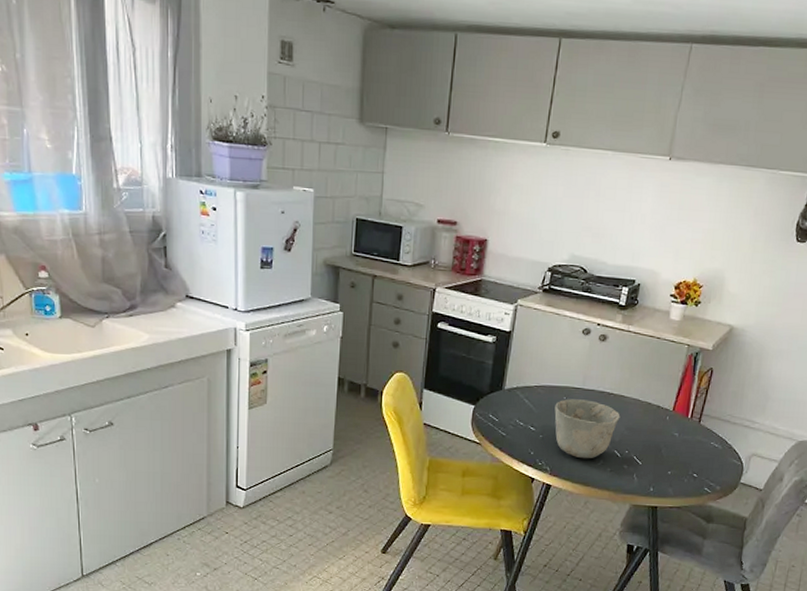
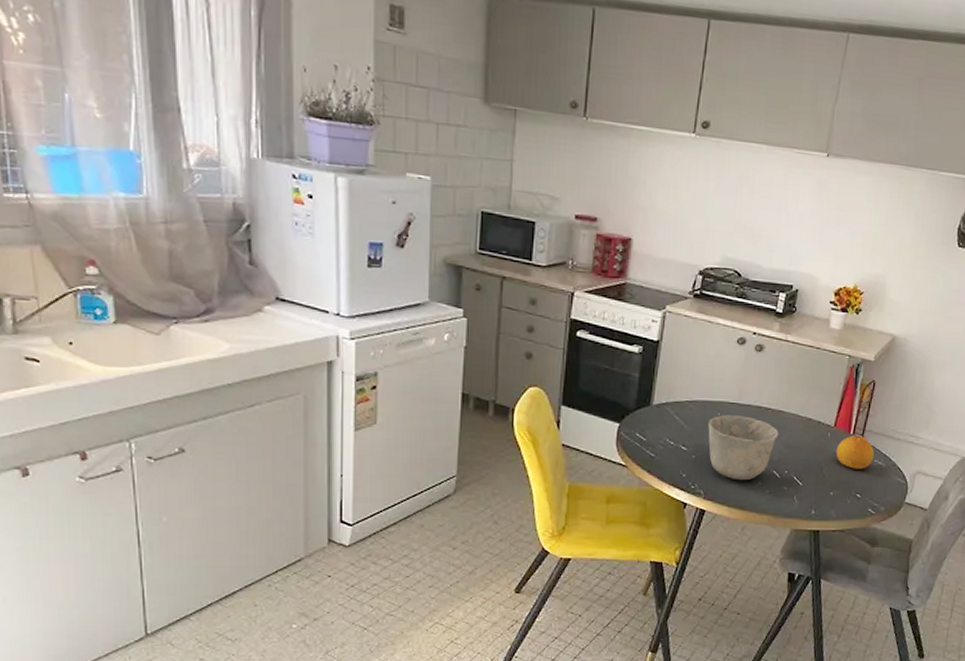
fruit: none [674,419,711,451] -> present [836,435,874,469]

